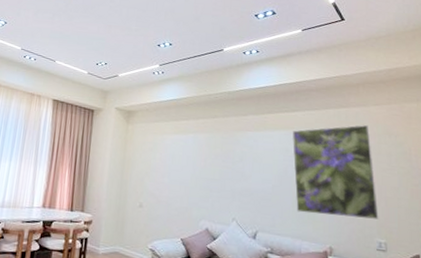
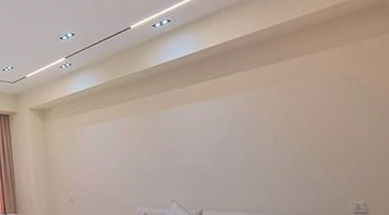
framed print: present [293,125,379,219] -> none [225,75,351,184]

